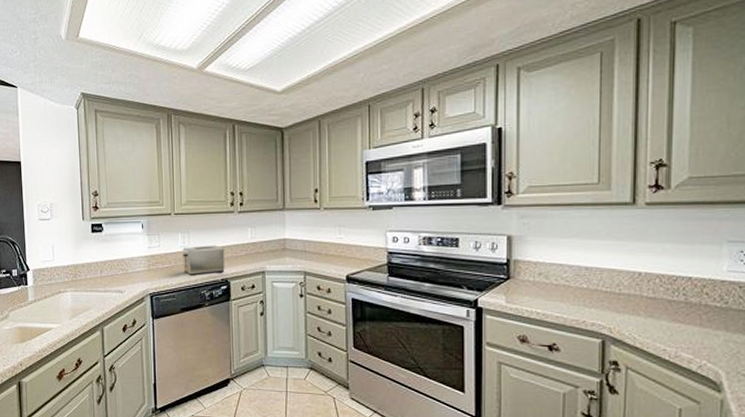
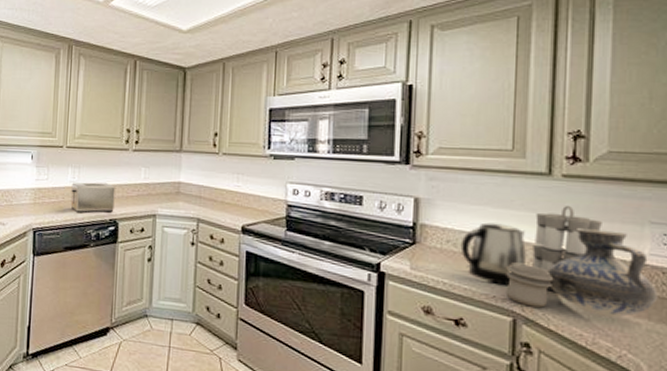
kettle: none [552,253,613,310] -> present [460,222,526,285]
jar: none [594,290,639,328] -> present [505,264,554,308]
spice rack: none [619,231,683,313] -> present [532,205,602,292]
ceramic jug: none [633,251,735,333] -> present [547,227,658,319]

